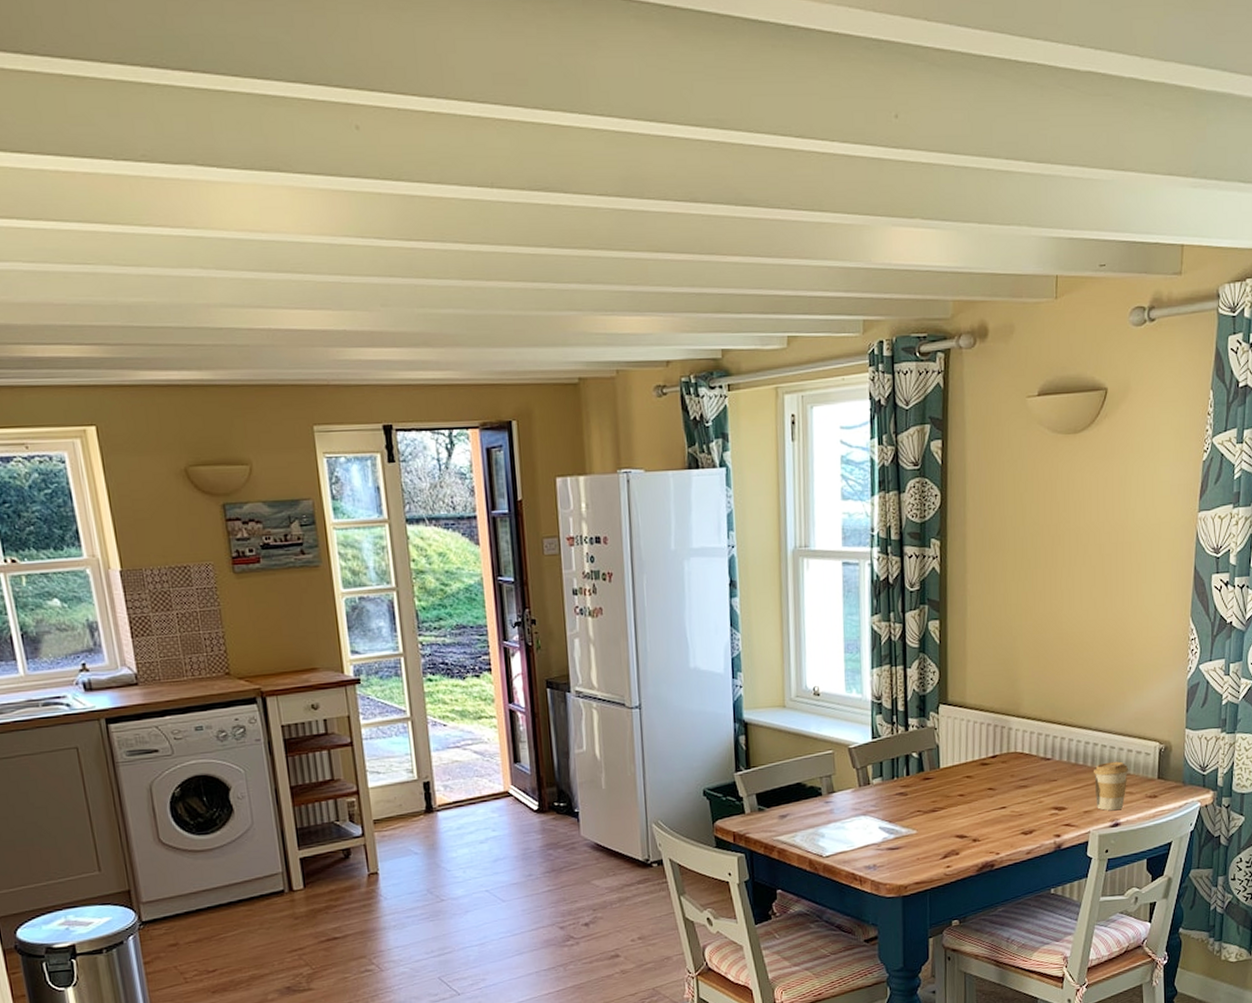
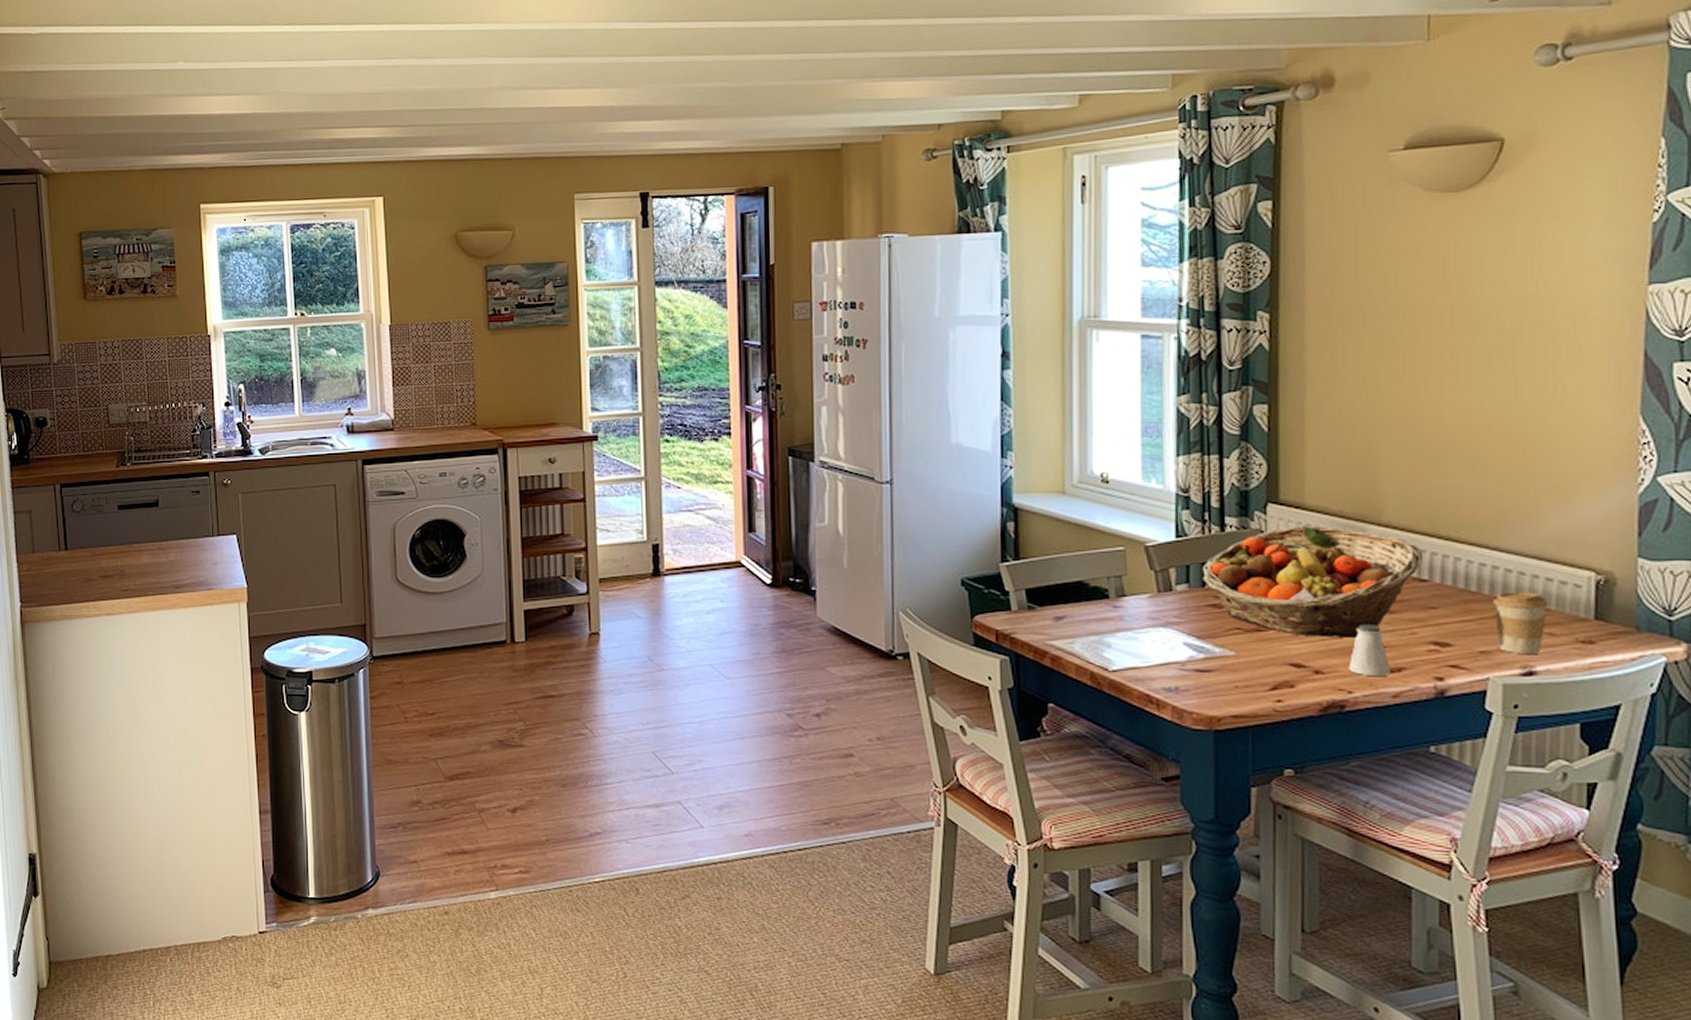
fruit basket: none [892,720,1048,812] -> present [1202,526,1424,638]
saltshaker: none [996,797,1025,840] -> present [1348,623,1390,677]

